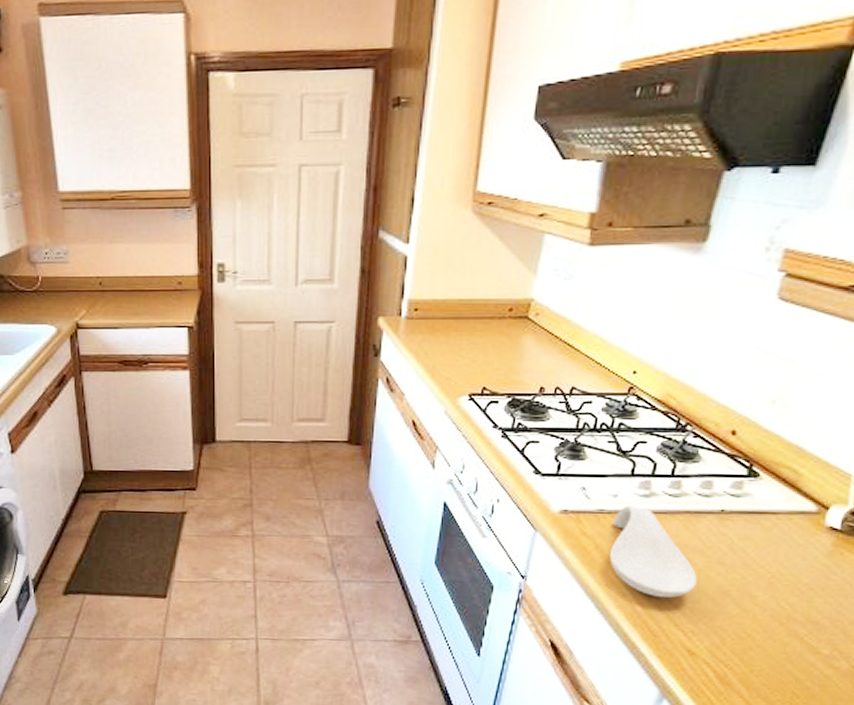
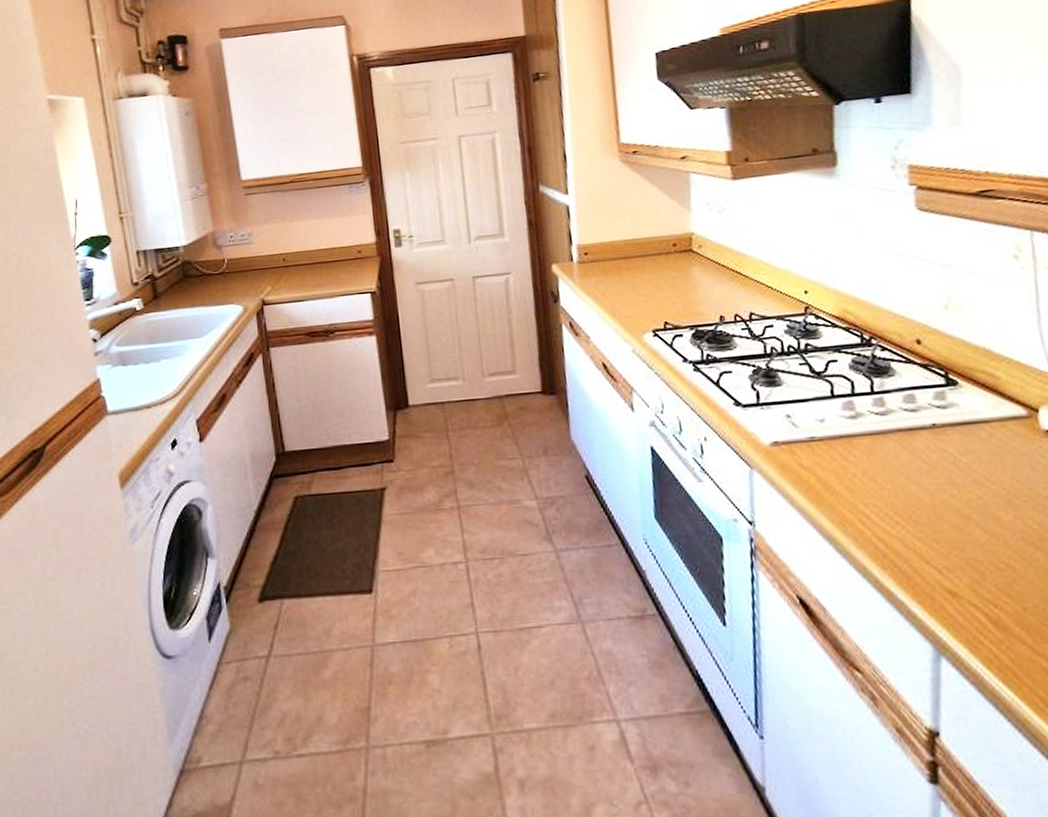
spoon rest: present [609,505,697,598] -> none [826,429,934,530]

